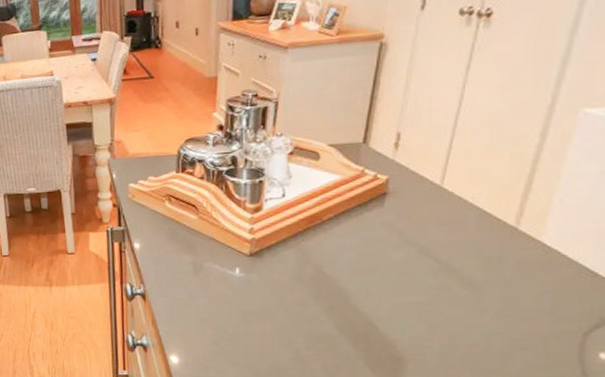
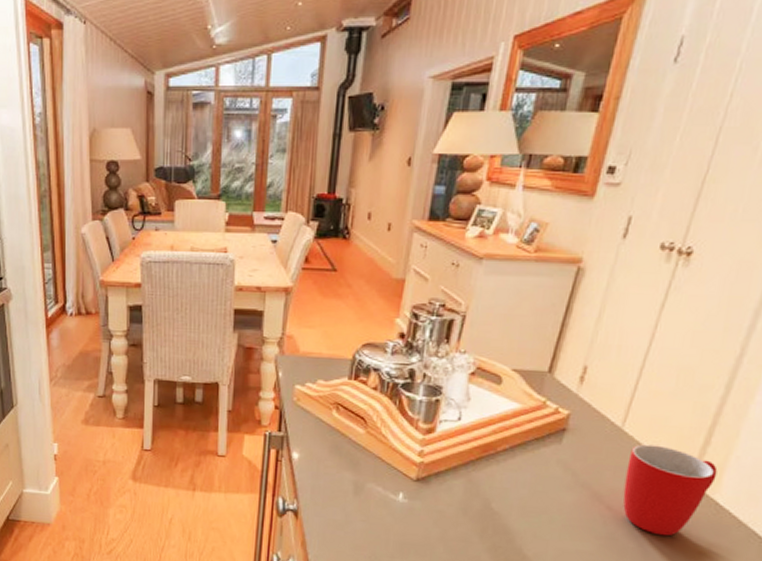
mug: none [449,197,541,281] -> present [623,444,718,536]

